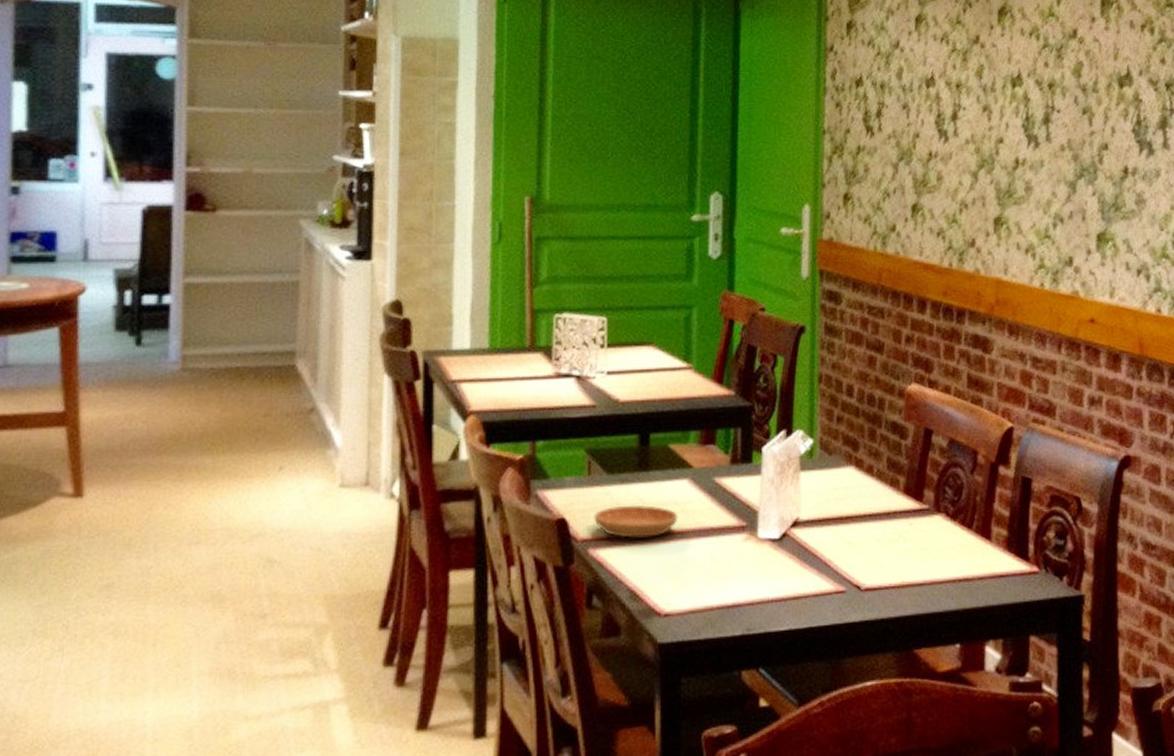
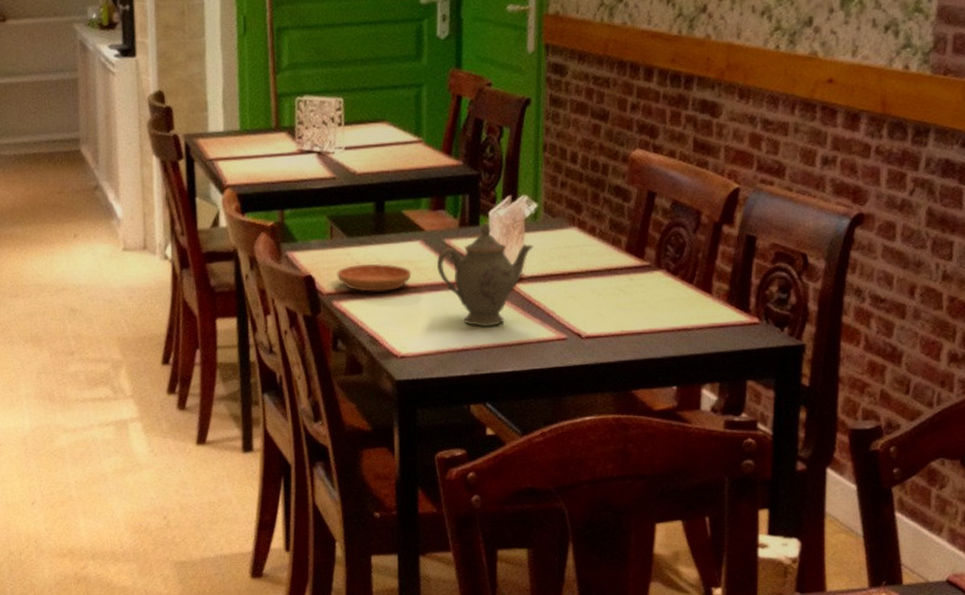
teapot: none [705,459,809,579] -> present [436,222,533,328]

